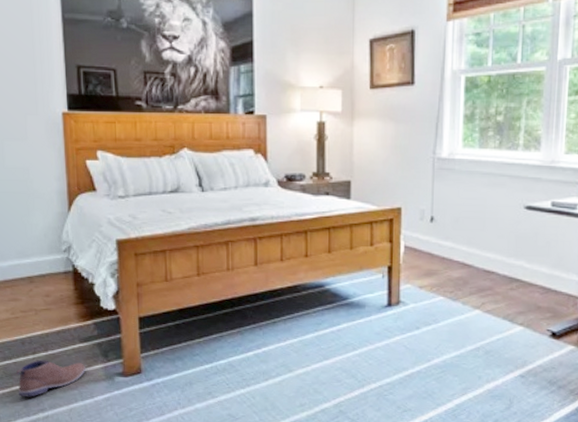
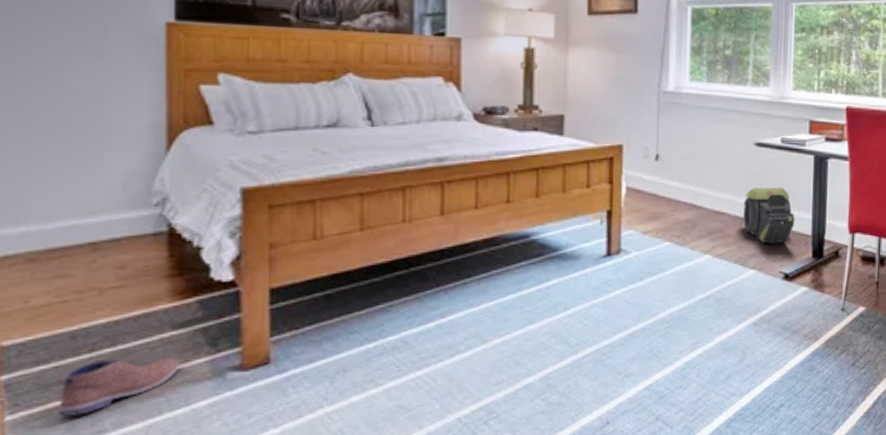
backpack: none [512,249,564,304] -> present [743,187,795,244]

